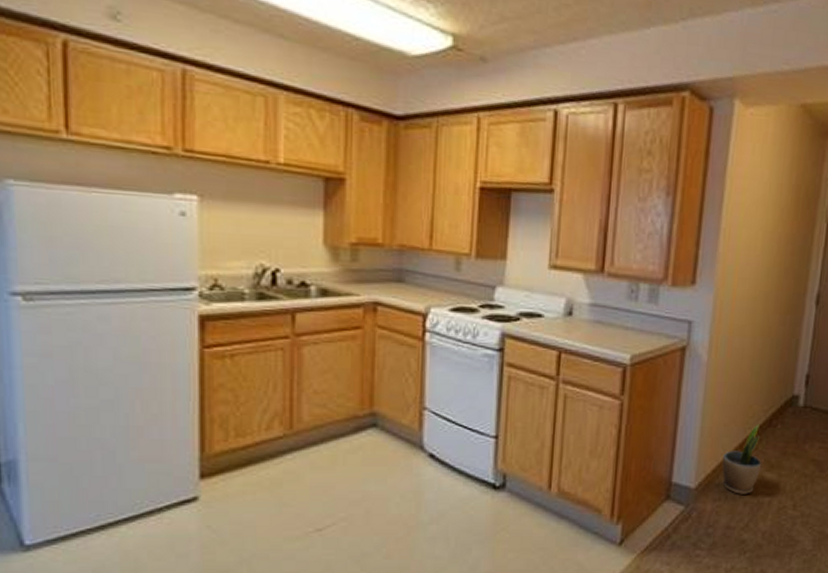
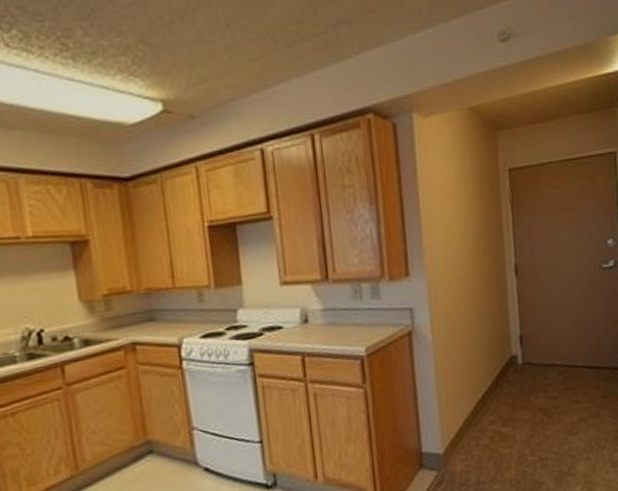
potted plant: present [722,425,761,494] -> none [462,387,497,452]

